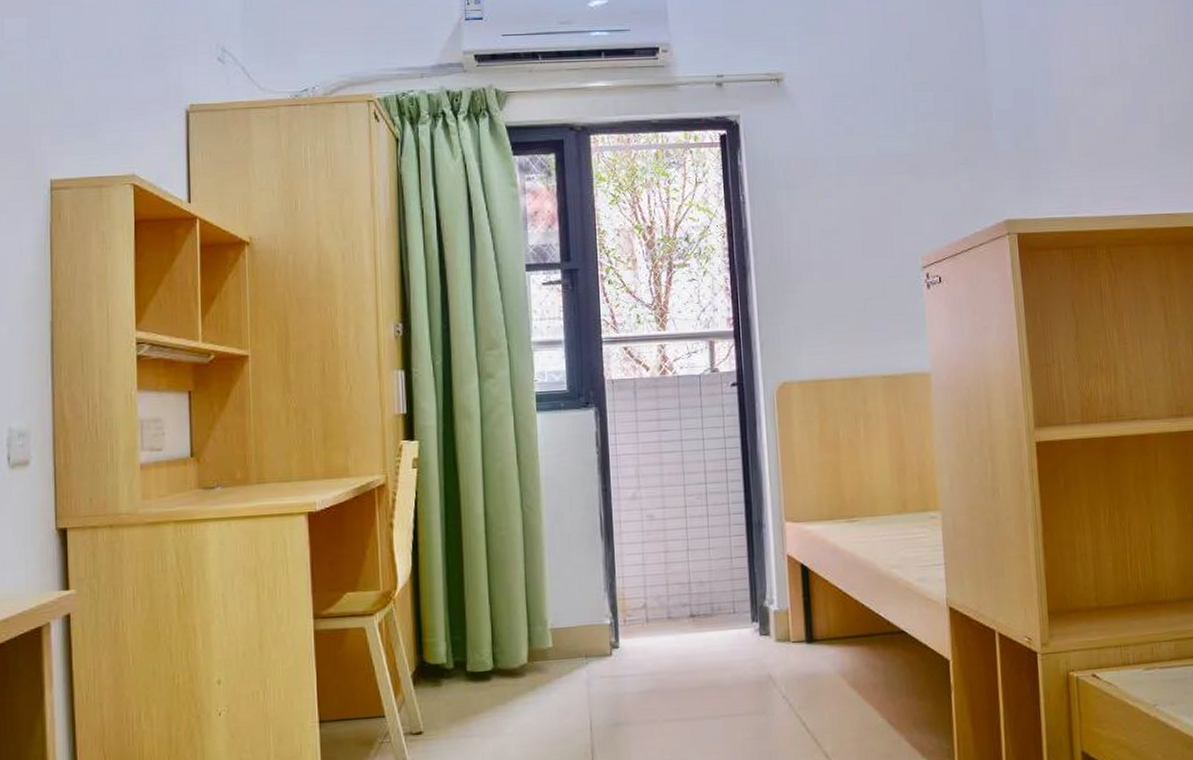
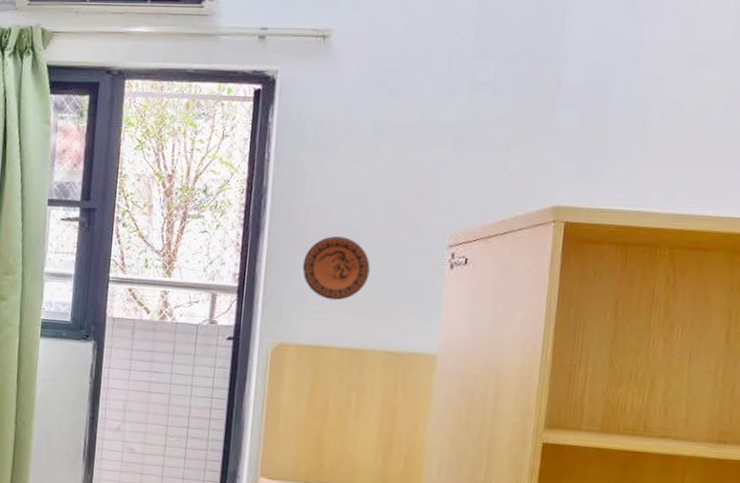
decorative plate: none [792,270,856,333] -> present [302,236,370,301]

